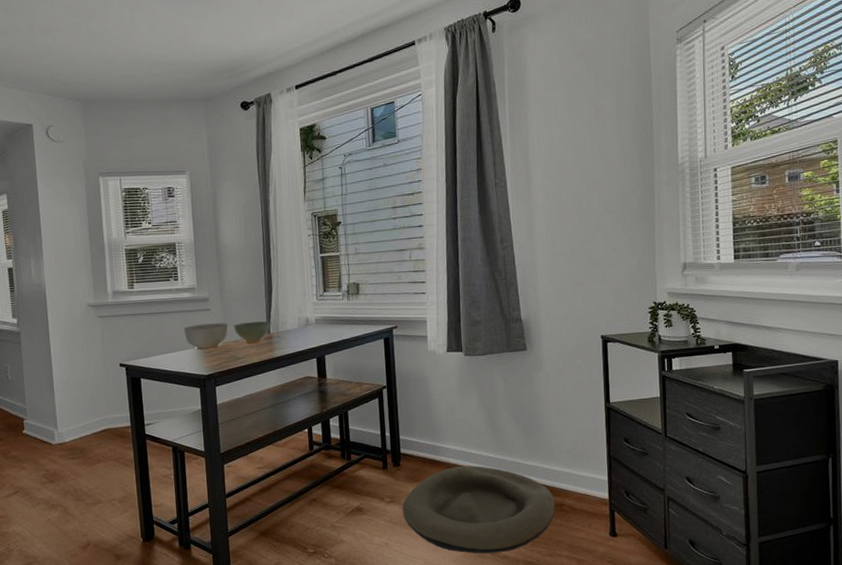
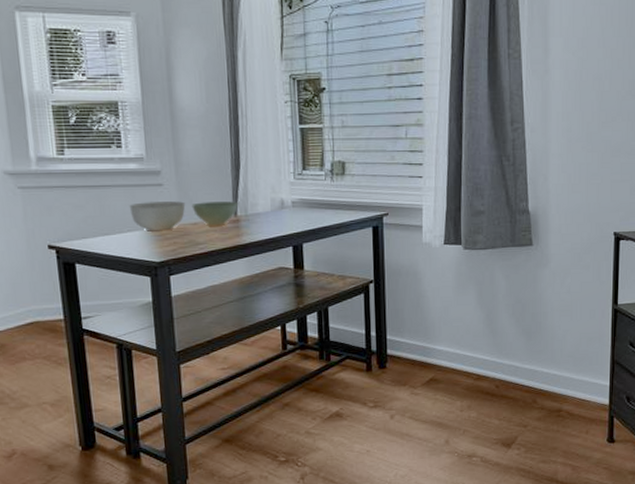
dog bed: present [402,465,556,554] -> none [386,368,553,461]

